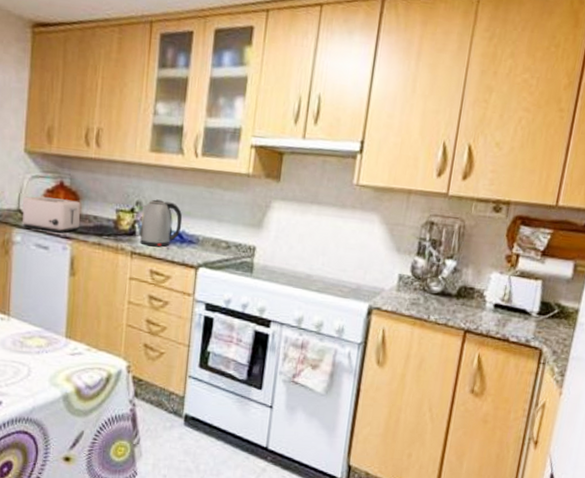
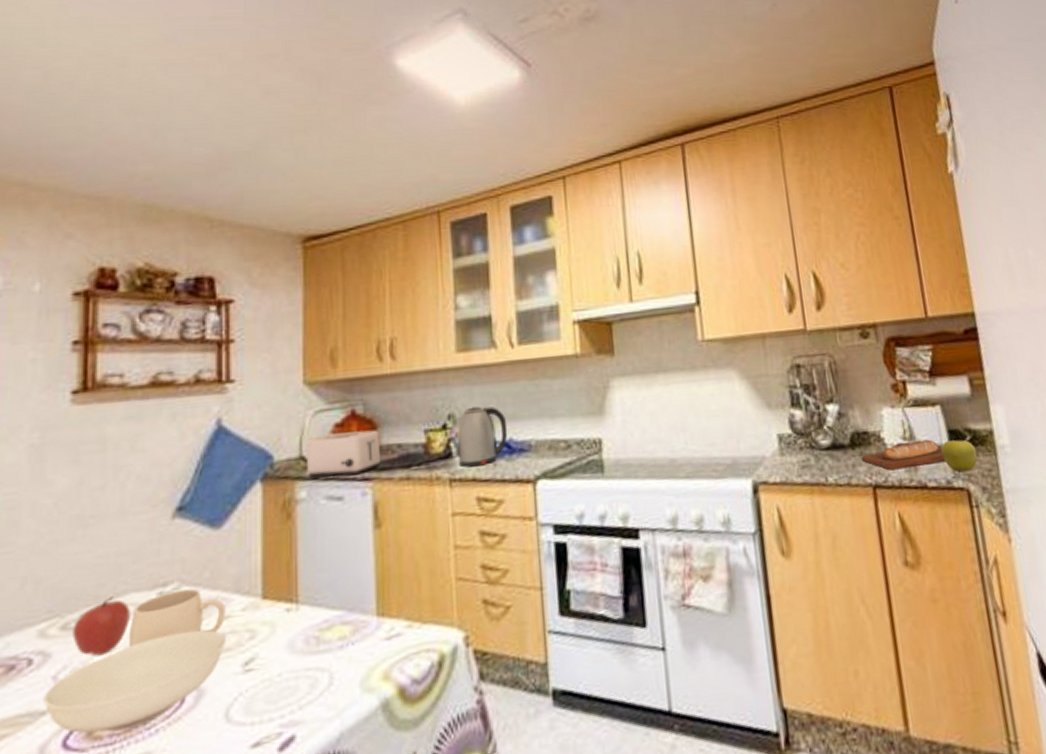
bread loaf: none [461,303,532,325] -> present [860,439,946,471]
fruit: none [529,309,560,337] -> present [940,439,978,472]

